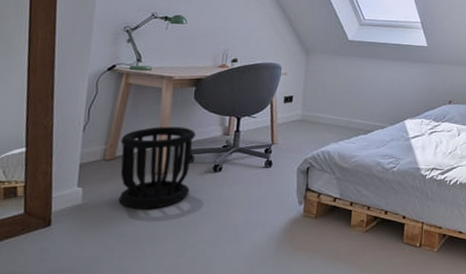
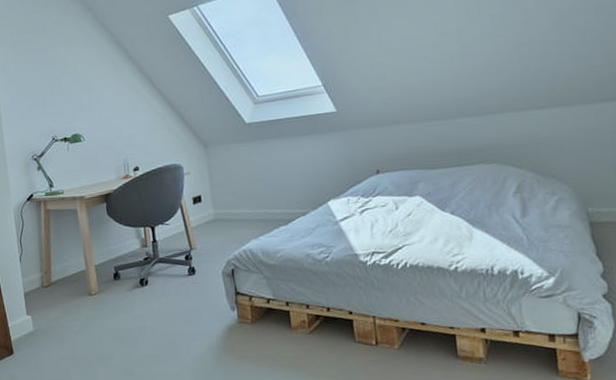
wastebasket: present [118,126,196,209] -> none [52,244,123,331]

